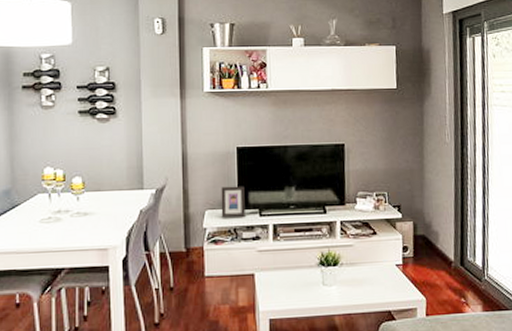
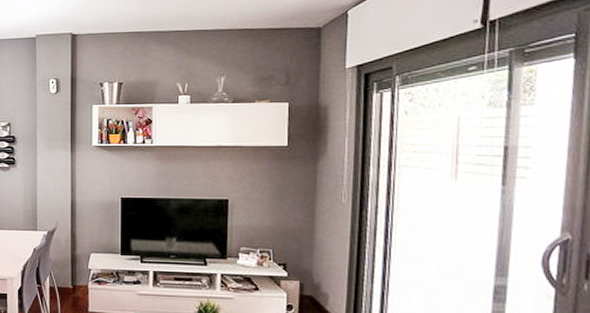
picture frame: present [221,186,245,218] -> none [105,233,127,262]

